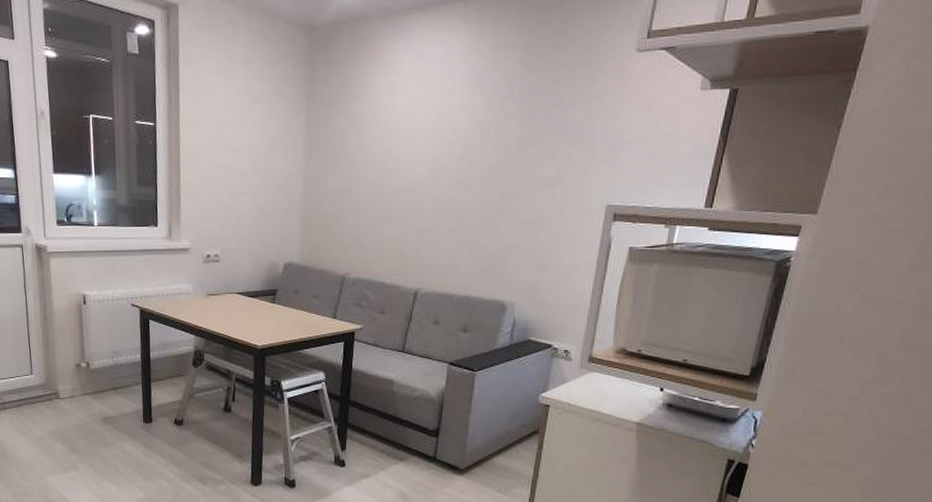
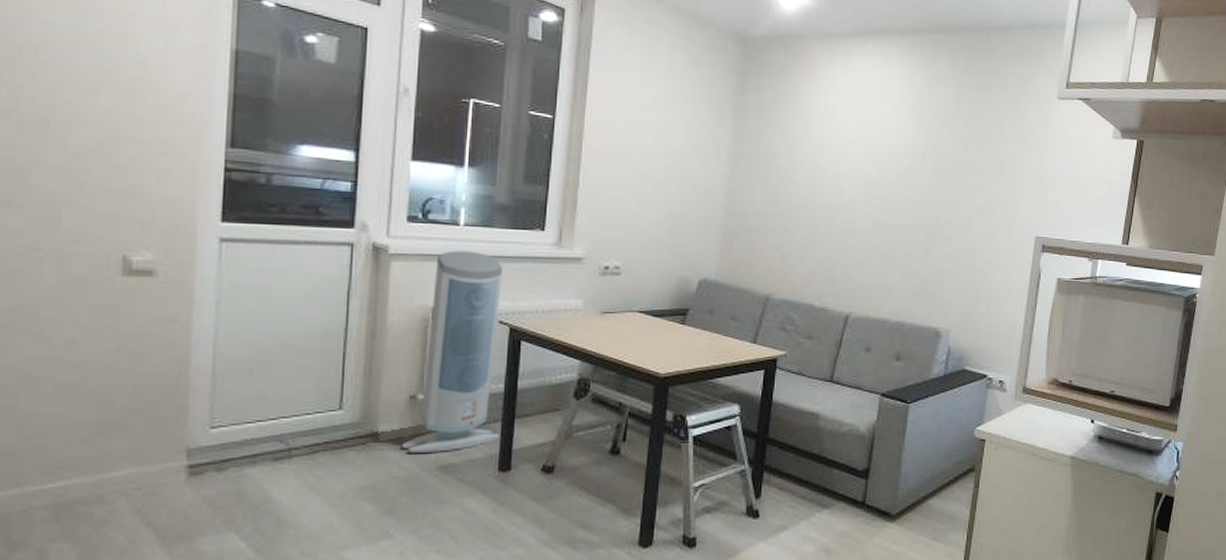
air purifier: none [75,247,141,407] -> present [401,250,502,453]

